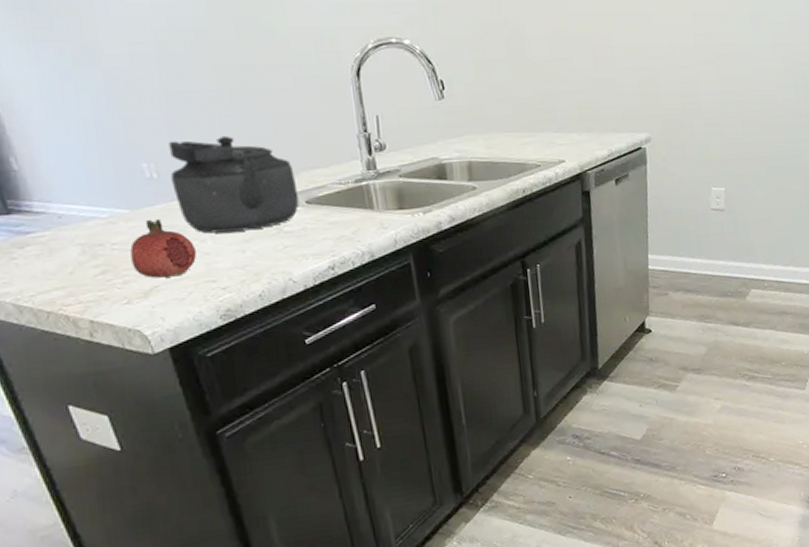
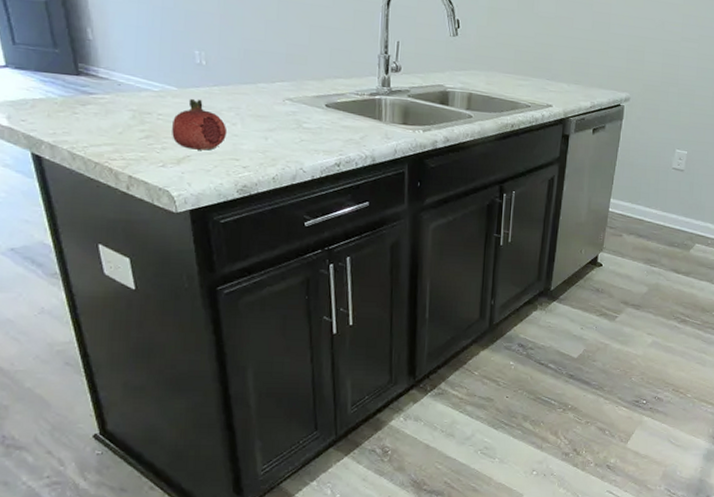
kettle: present [169,135,300,233] -> none [216,35,321,122]

